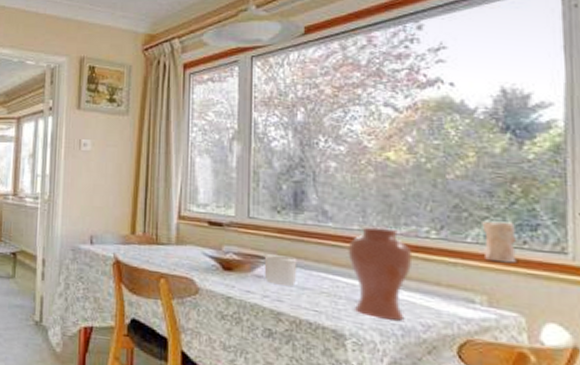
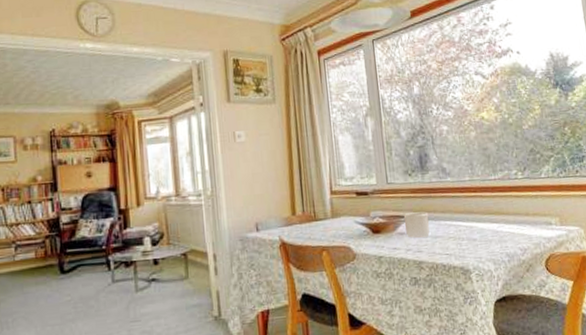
vase: present [348,225,413,321] -> none [463,175,509,250]
candle: present [482,221,516,264] -> none [549,157,574,190]

